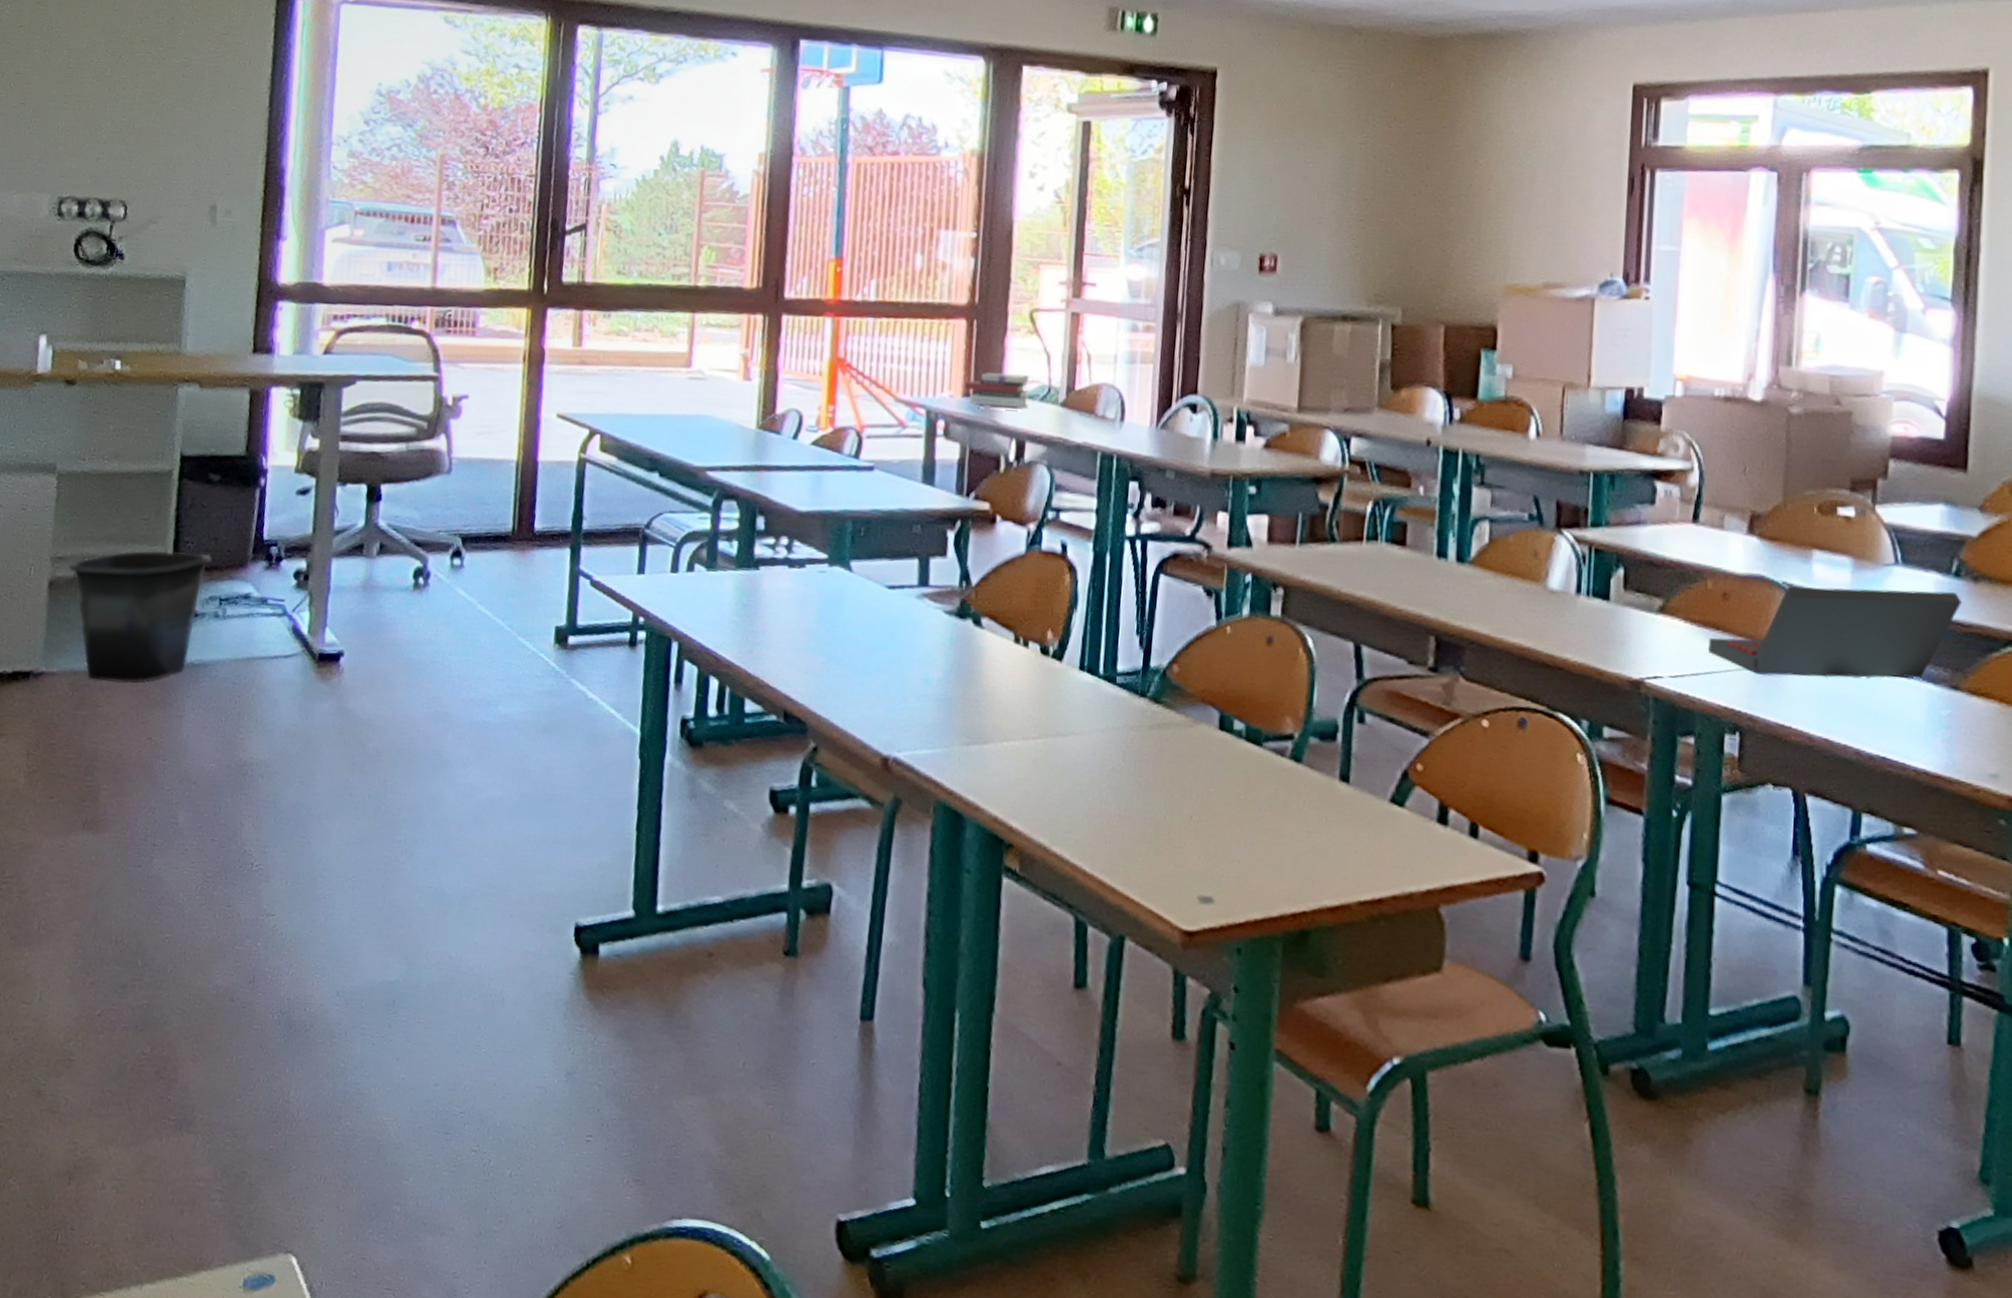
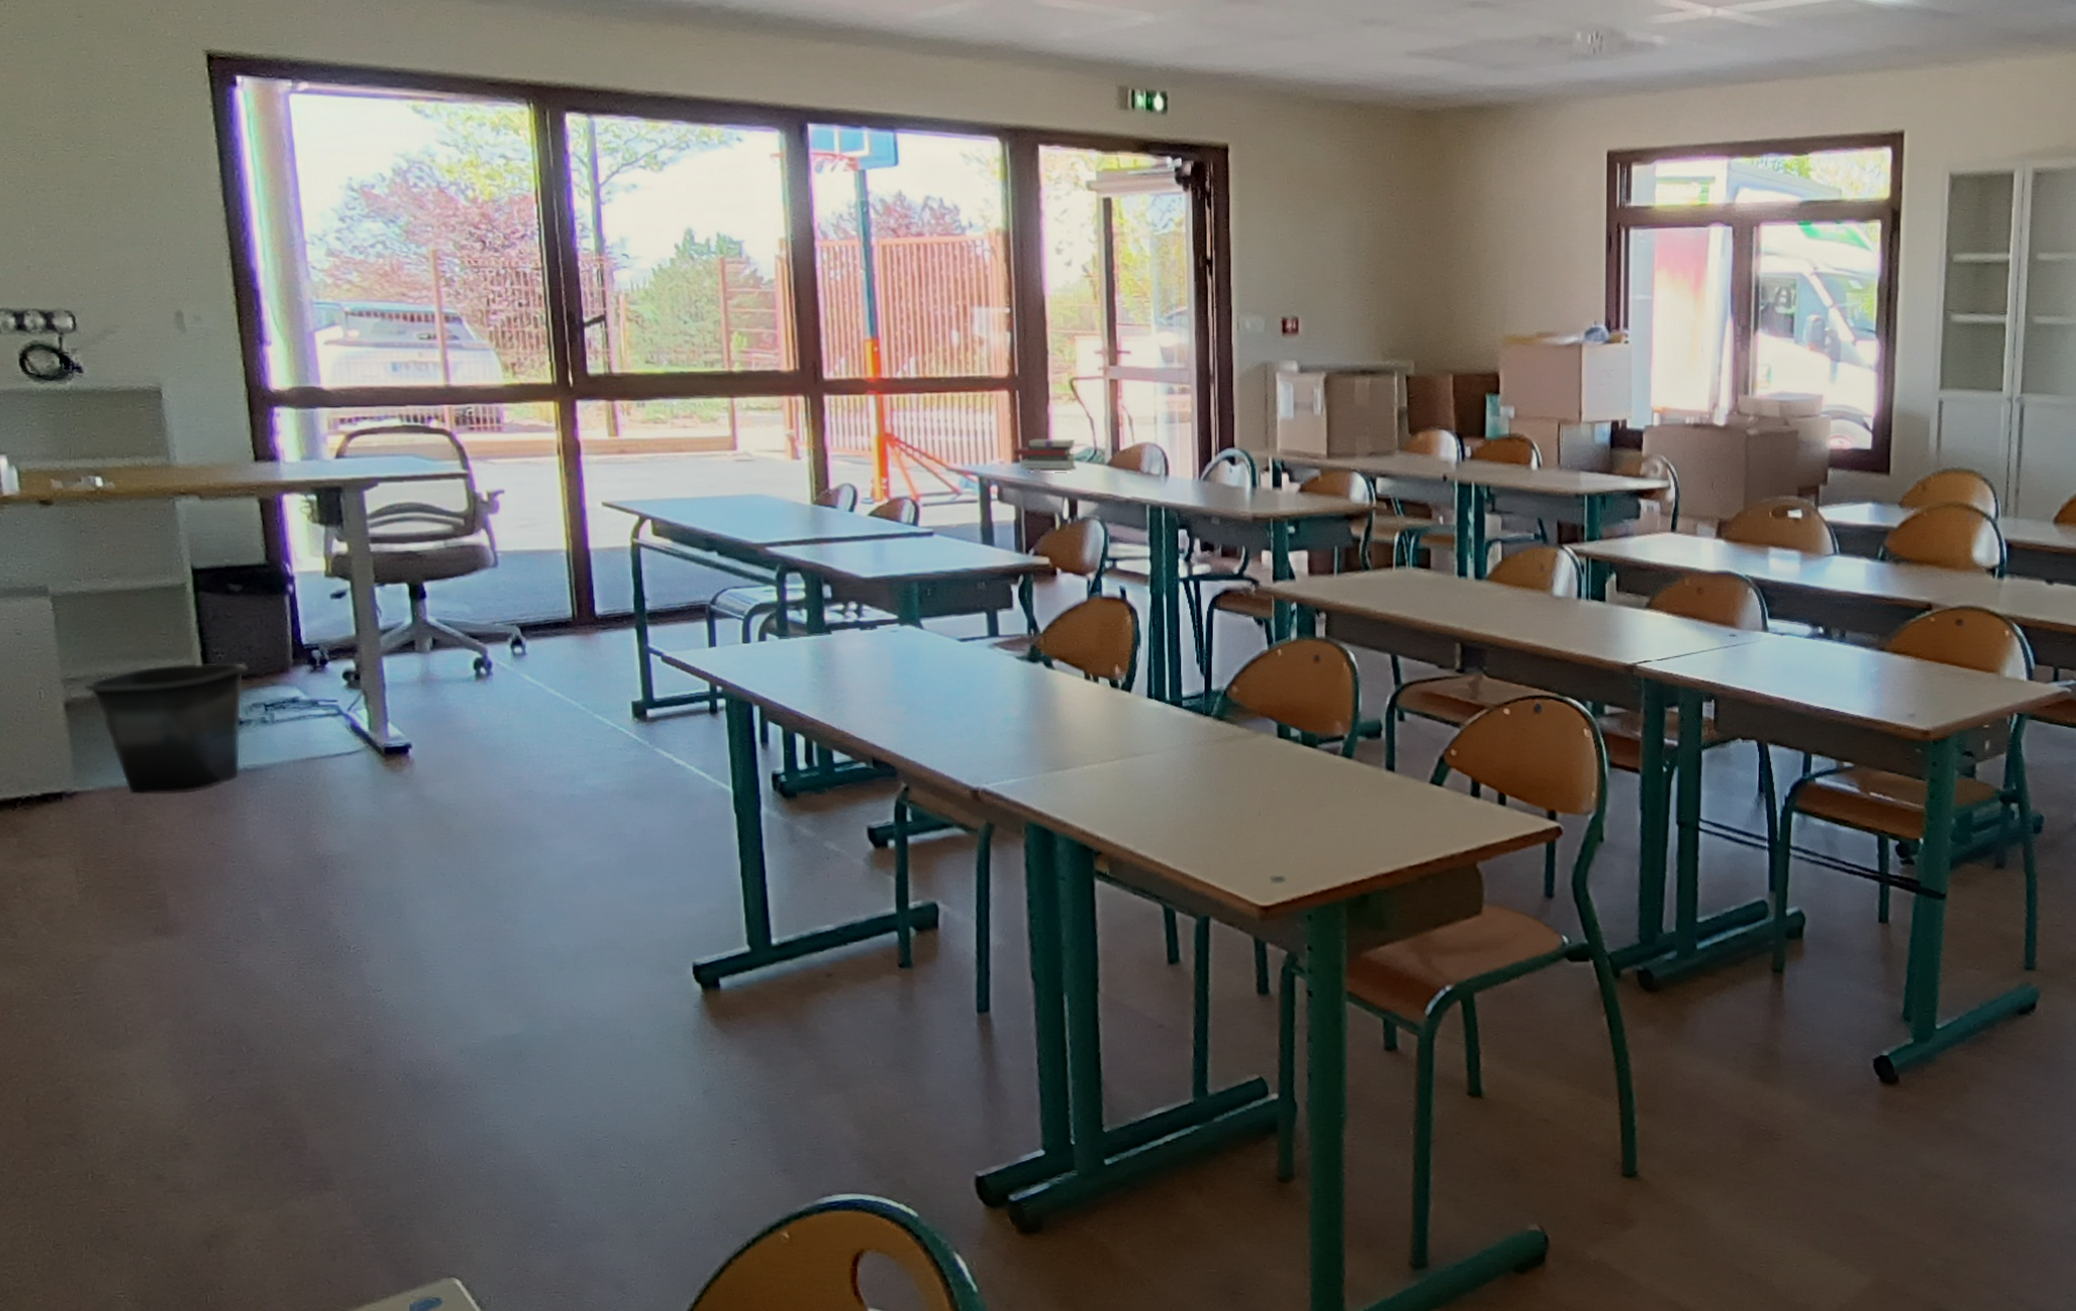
laptop: present [1708,586,1963,679] -> none [1688,574,1887,653]

